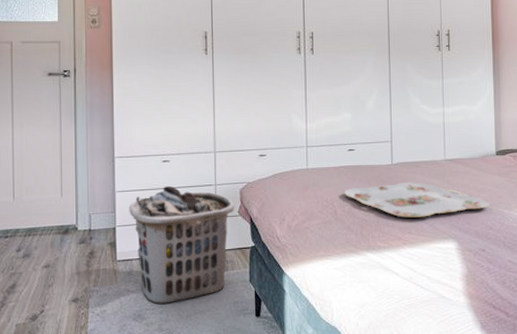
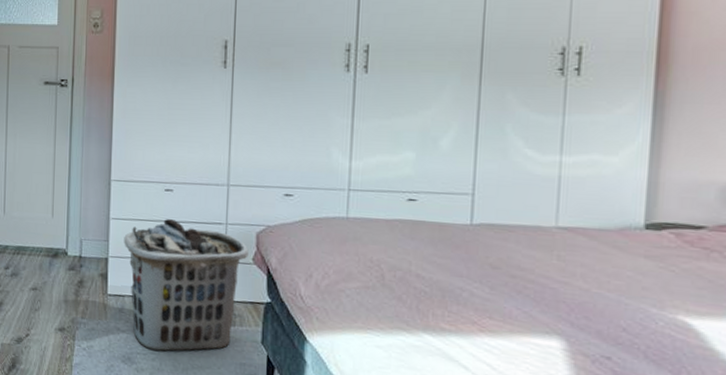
serving tray: present [344,182,490,218] -> none [397,248,627,301]

